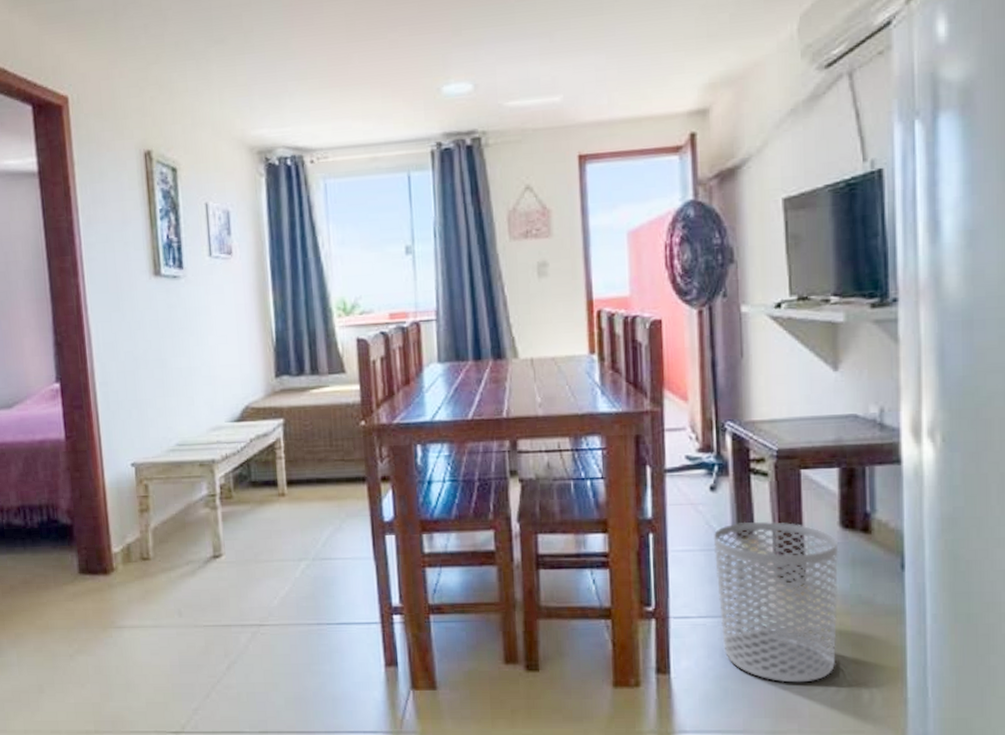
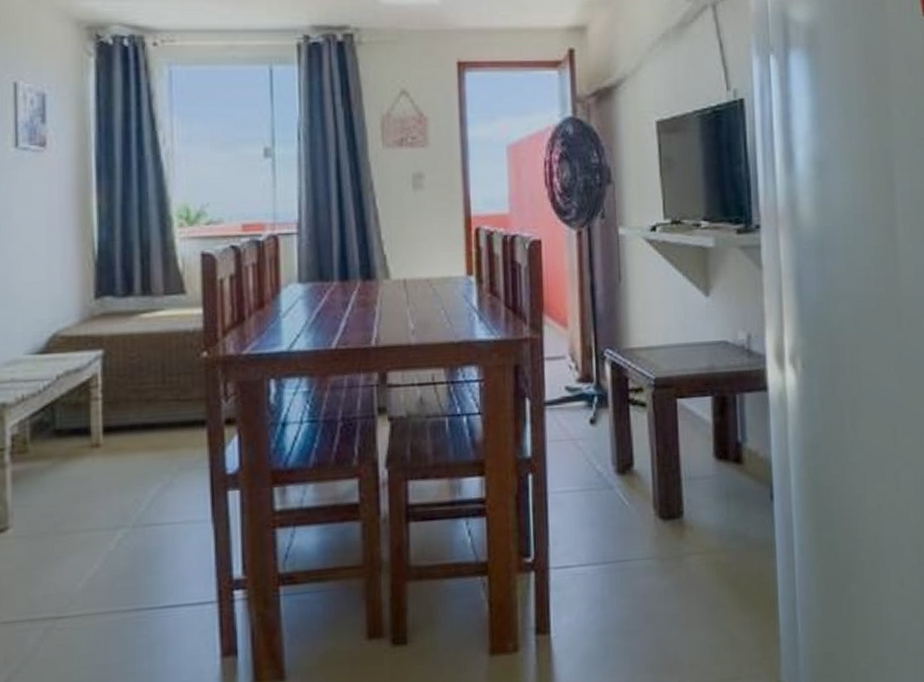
waste bin: present [713,521,839,683] -> none [593,455,714,632]

